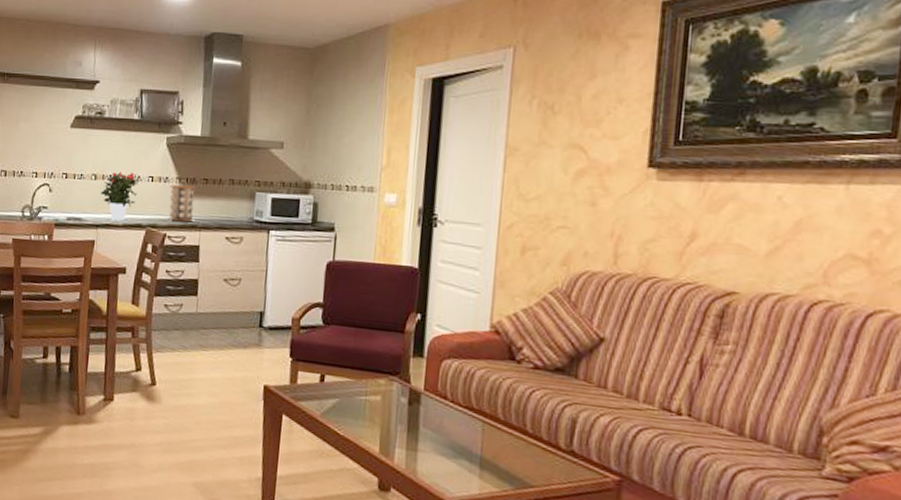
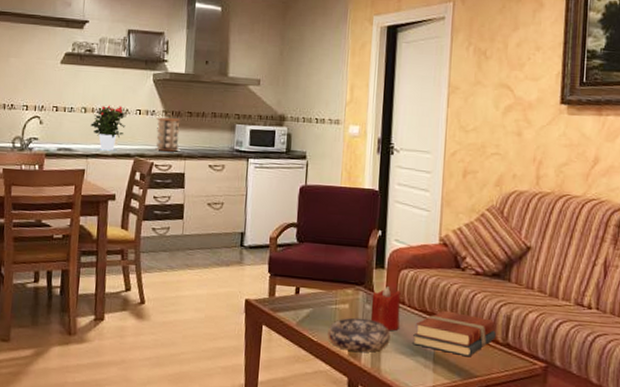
decorative bowl: none [356,411,429,452] -> present [328,317,391,353]
candle: none [407,378,443,429] -> present [371,287,401,331]
books: none [455,408,558,464] -> present [413,310,496,357]

